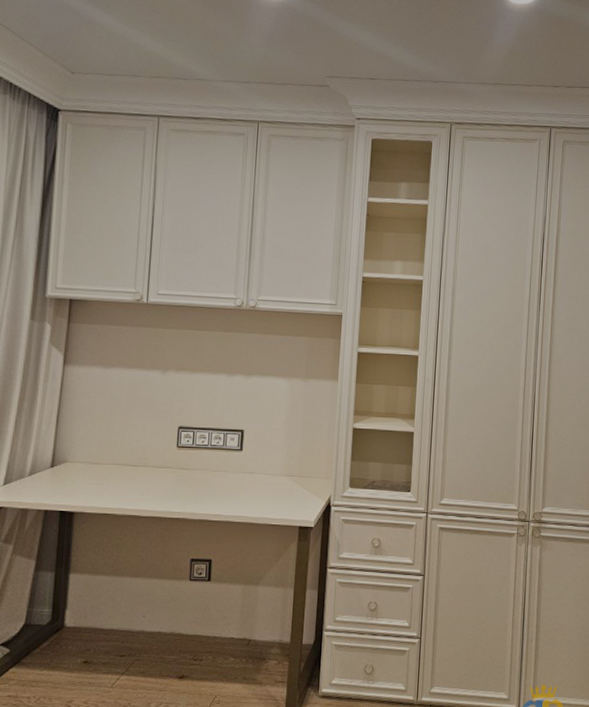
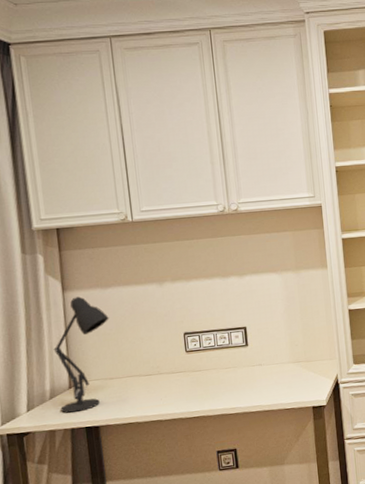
desk lamp: none [38,372,106,493] -> present [53,296,109,413]

